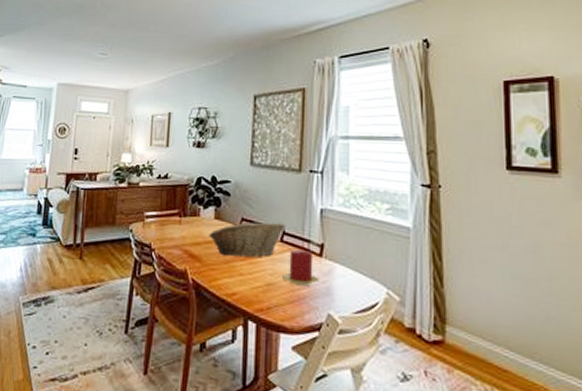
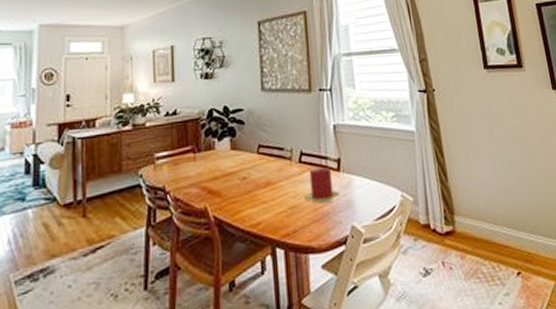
fruit basket: present [209,222,285,258] -> none [227,143,302,187]

